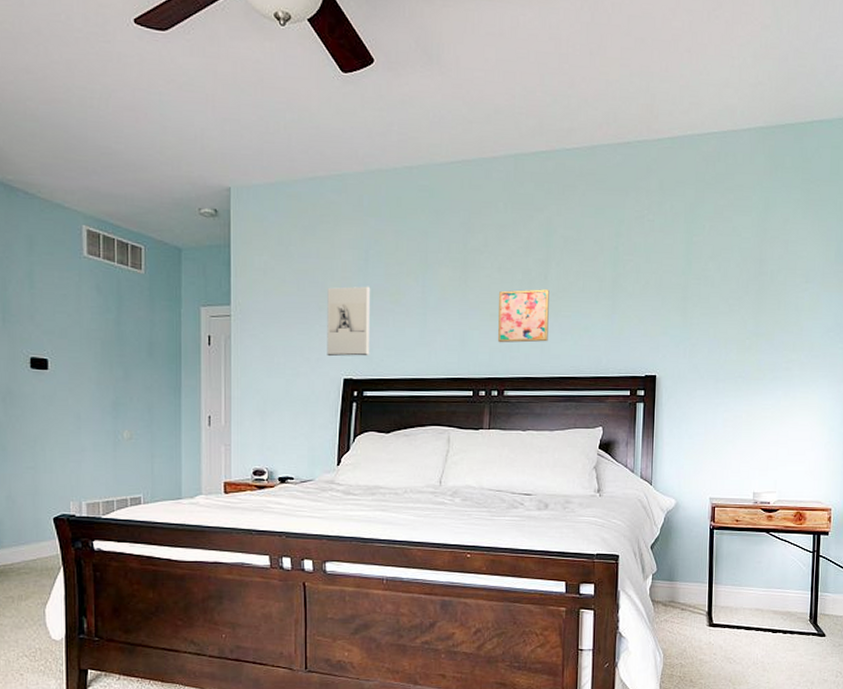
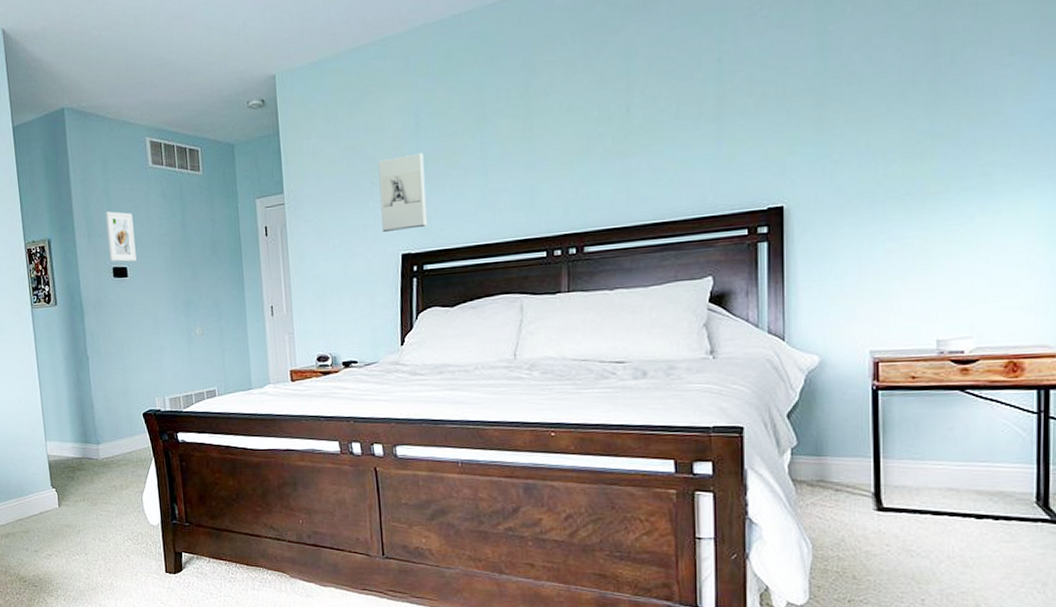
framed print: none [26,296,60,355] -> present [105,211,137,262]
wall art: present [498,289,549,343] -> none [571,123,635,194]

